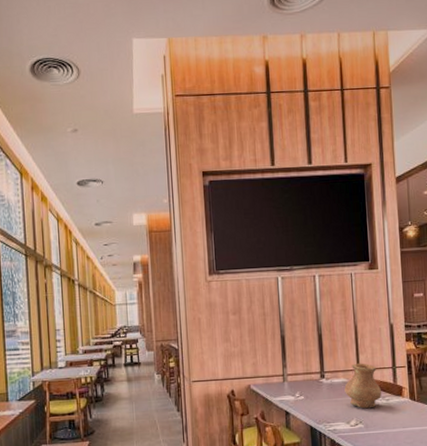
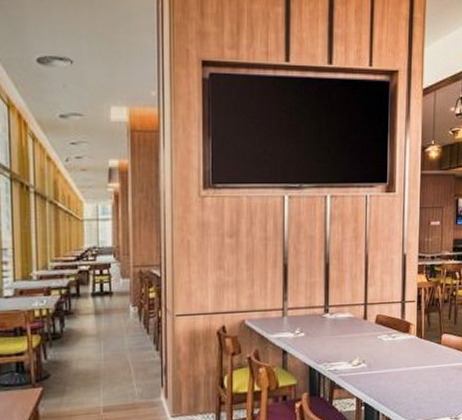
vase: present [344,363,381,409] -> none [349,296,388,347]

